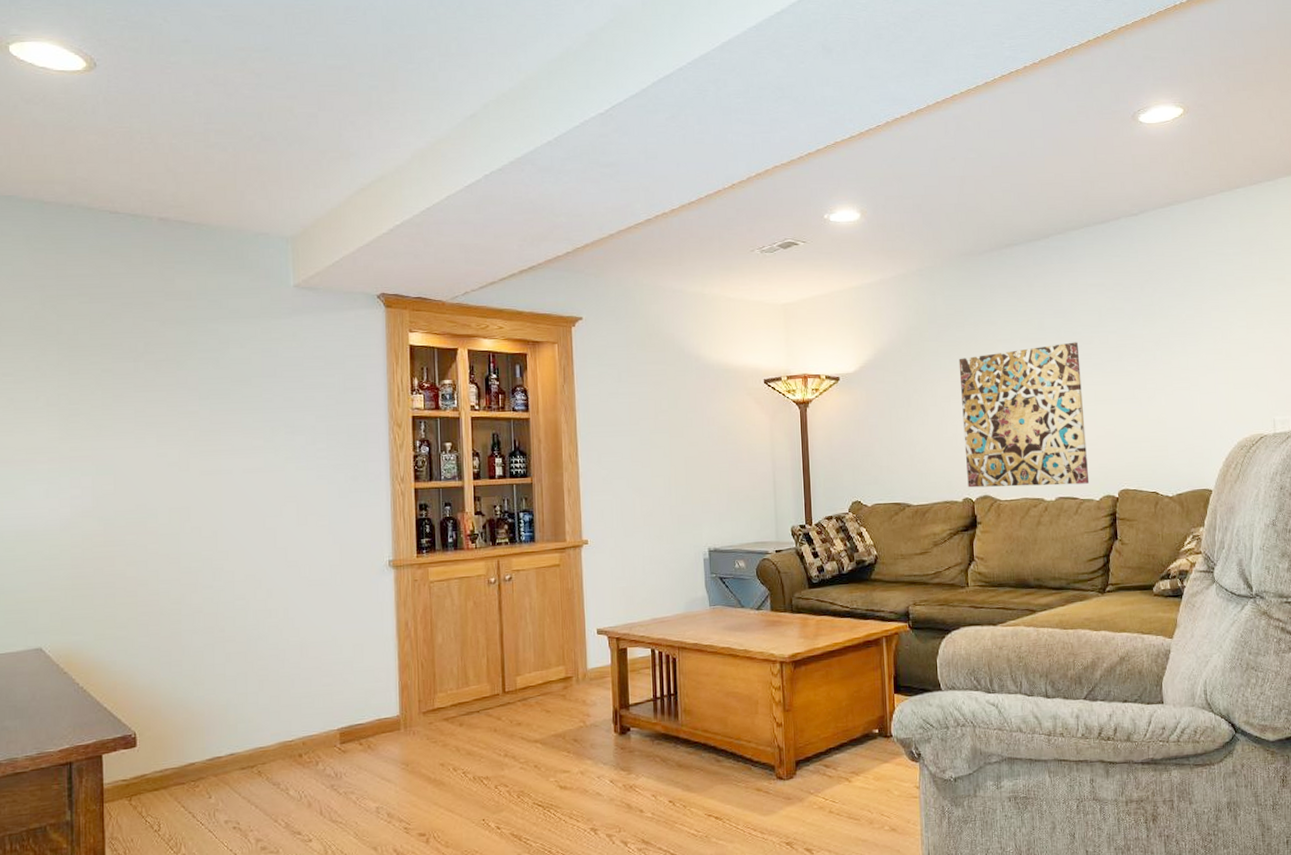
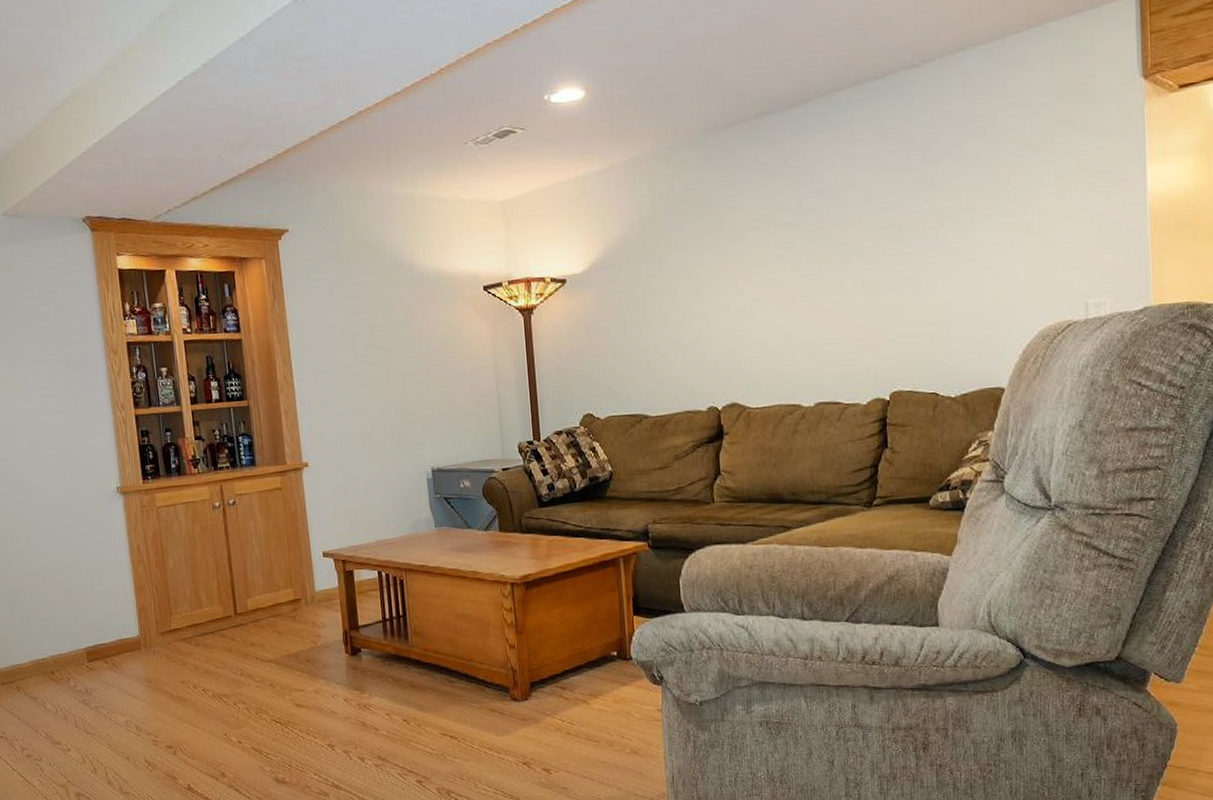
wall art: present [958,342,1090,488] -> none [701,224,855,396]

